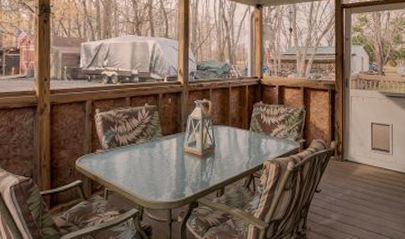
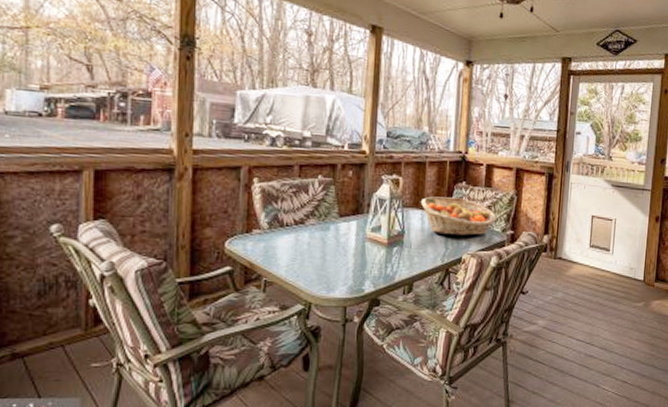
fruit basket: none [226,115,290,146] -> present [420,196,497,236]

